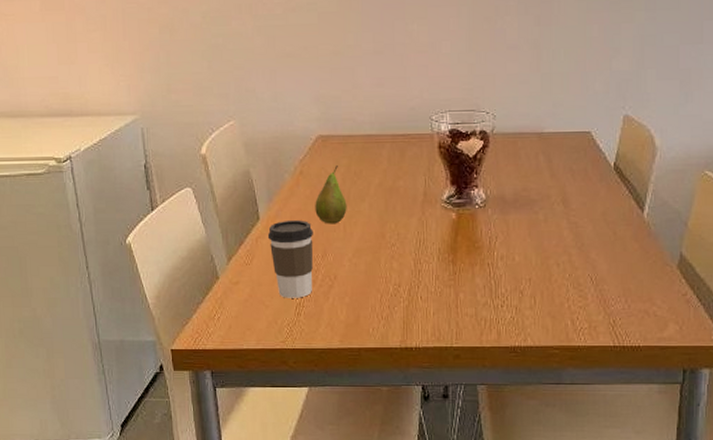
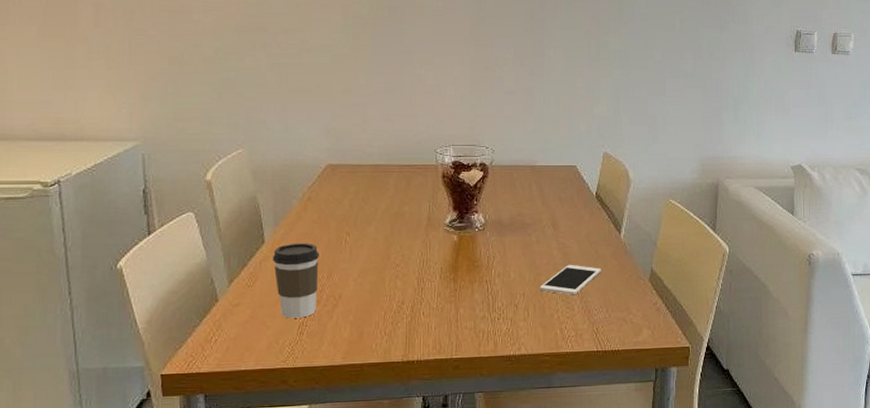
fruit: present [315,166,347,224] -> none [322,192,354,247]
cell phone: none [547,246,619,282] -> present [539,264,601,295]

